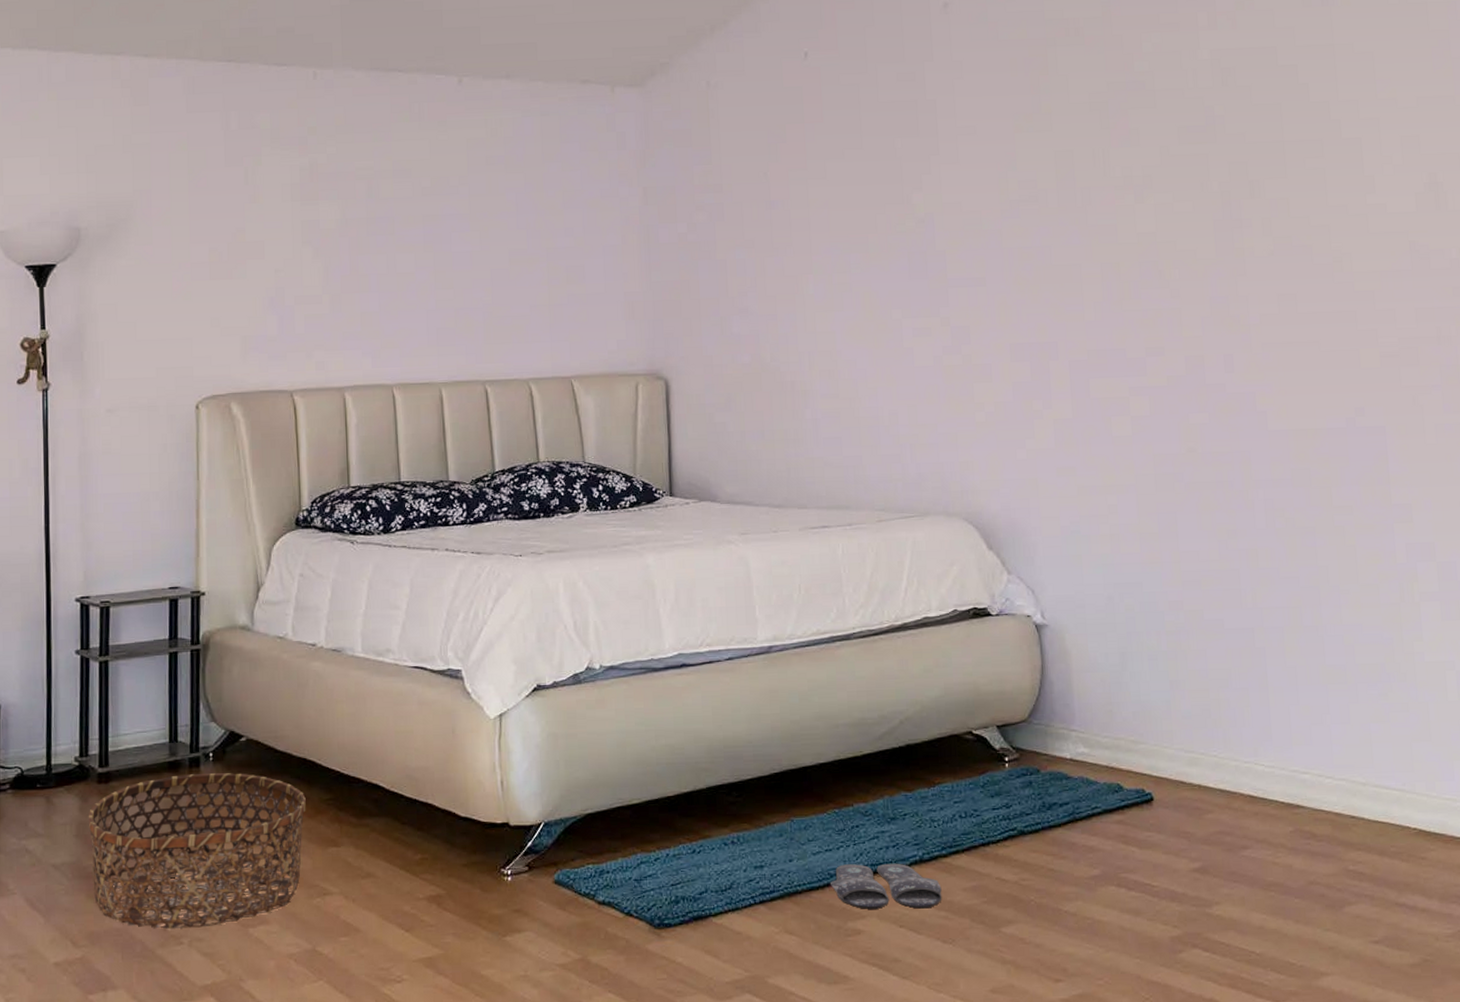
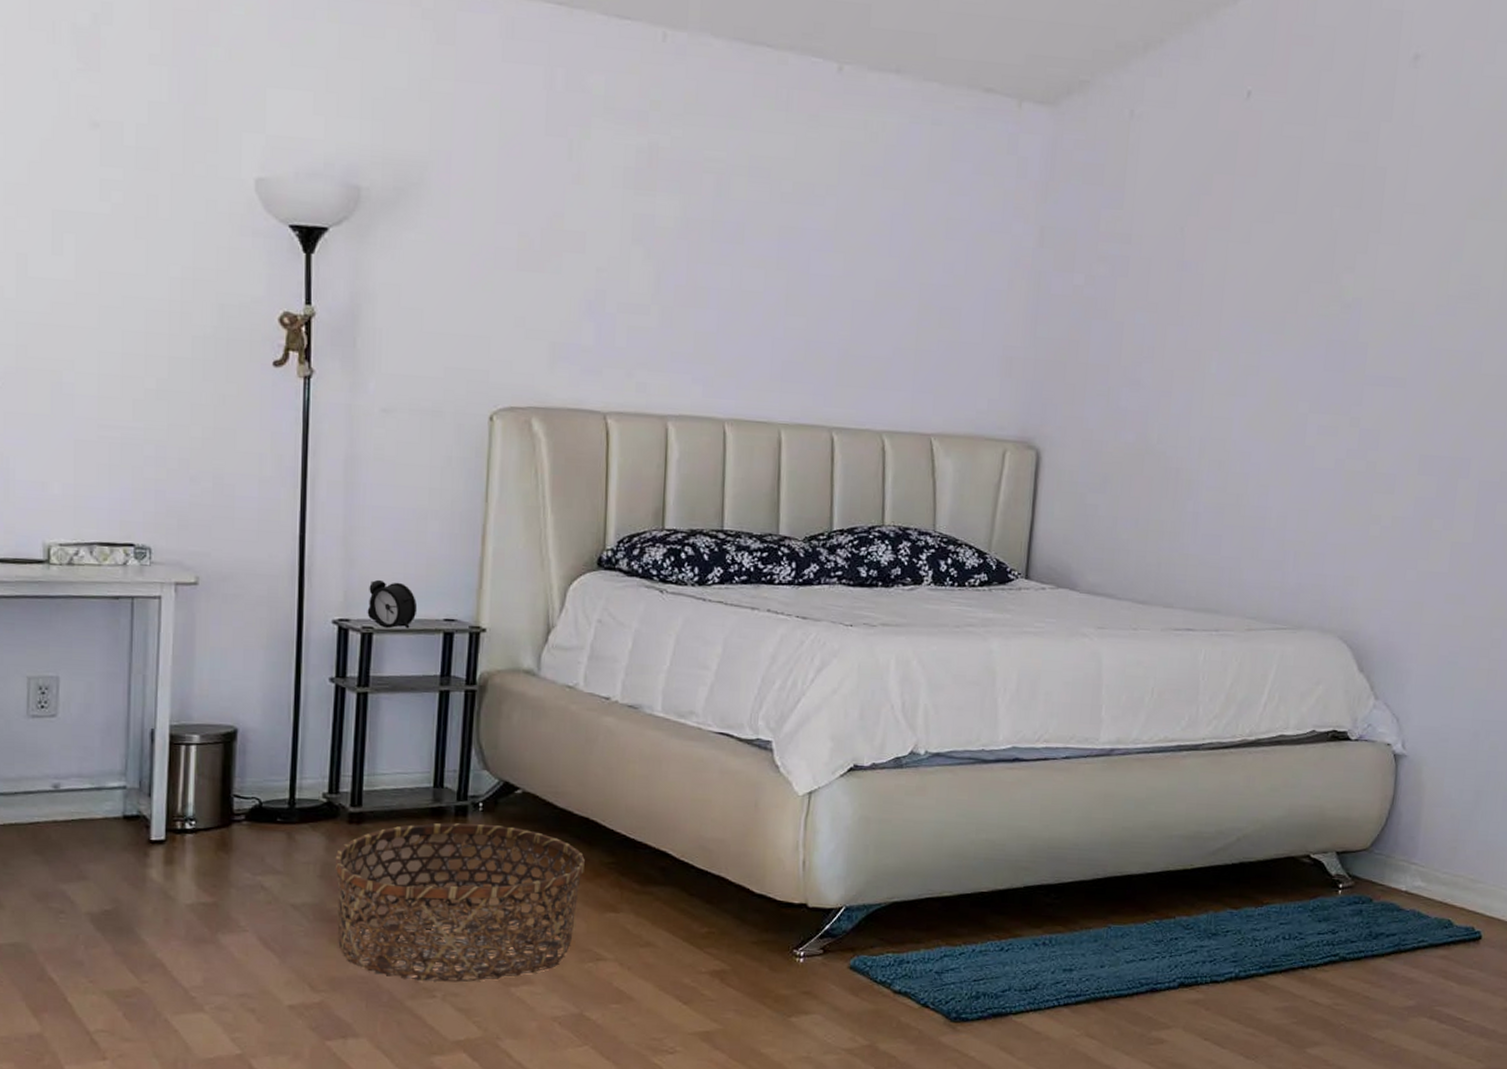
alarm clock: none [104,558,146,601] -> present [367,579,418,629]
slippers: present [829,863,942,909] -> none [1139,975,1253,1024]

